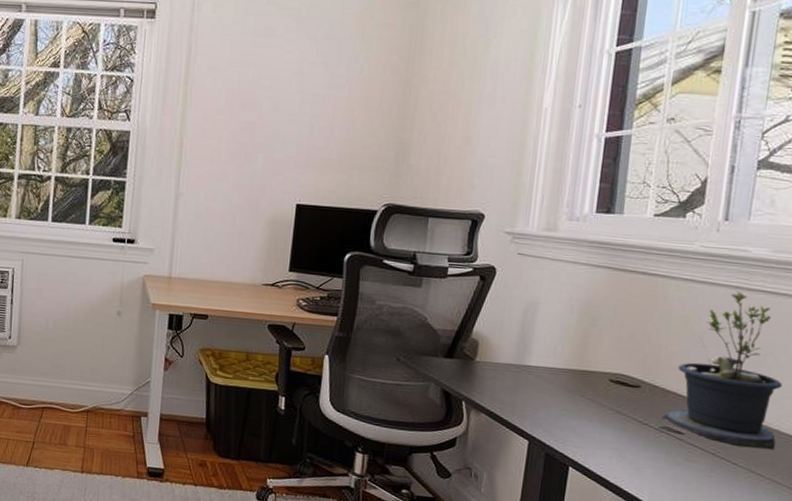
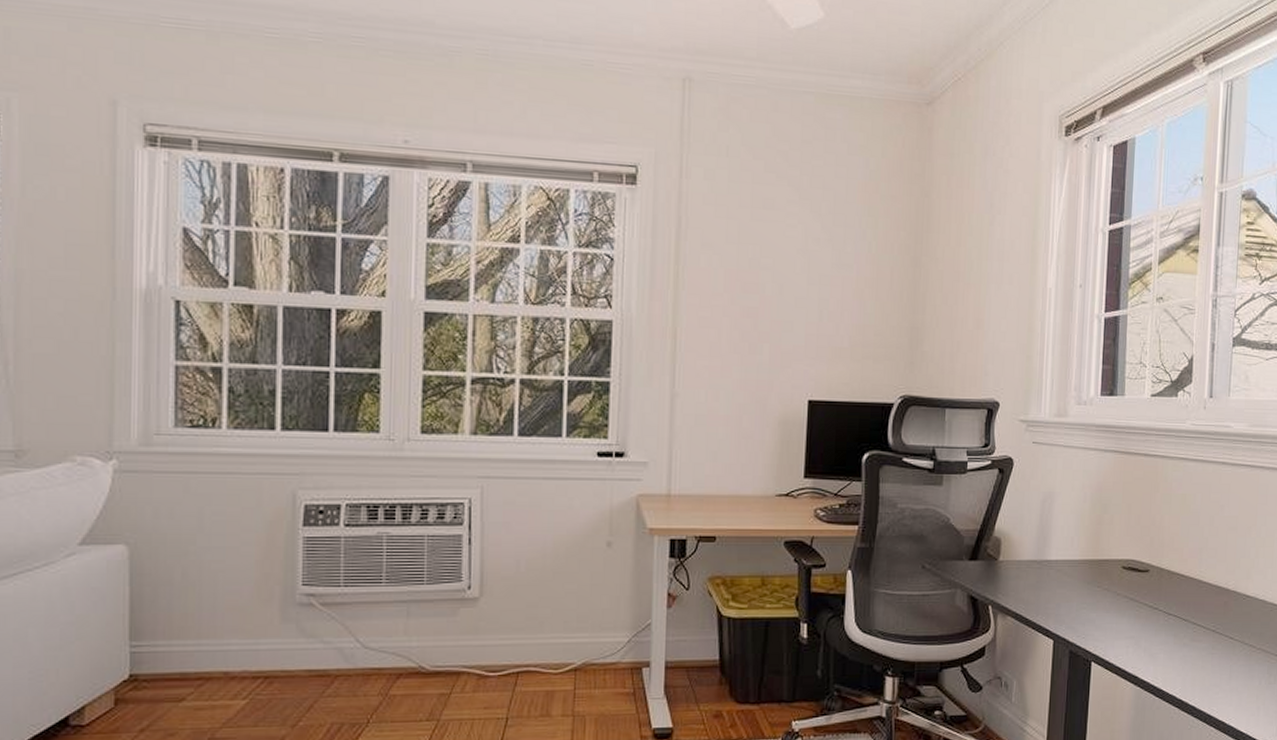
potted plant: present [658,291,782,451] -> none [1167,467,1264,621]

